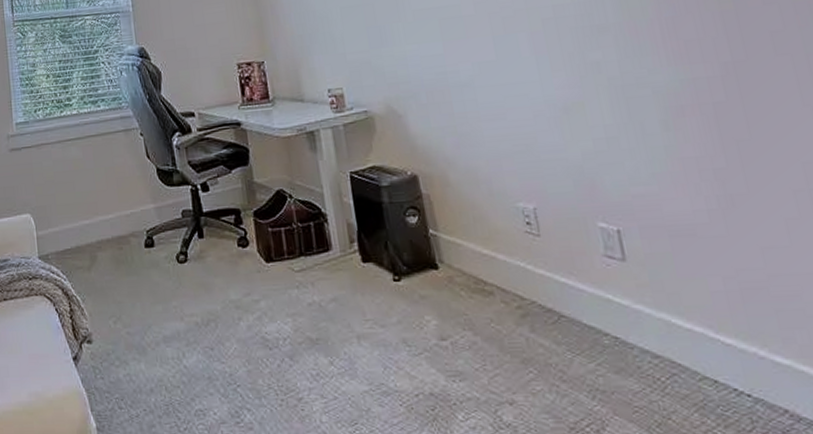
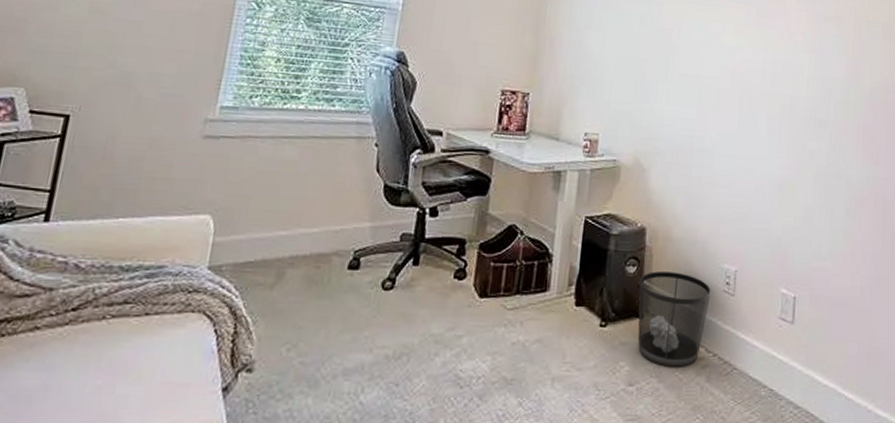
waste bin: none [424,217,514,318] -> present [637,271,711,367]

